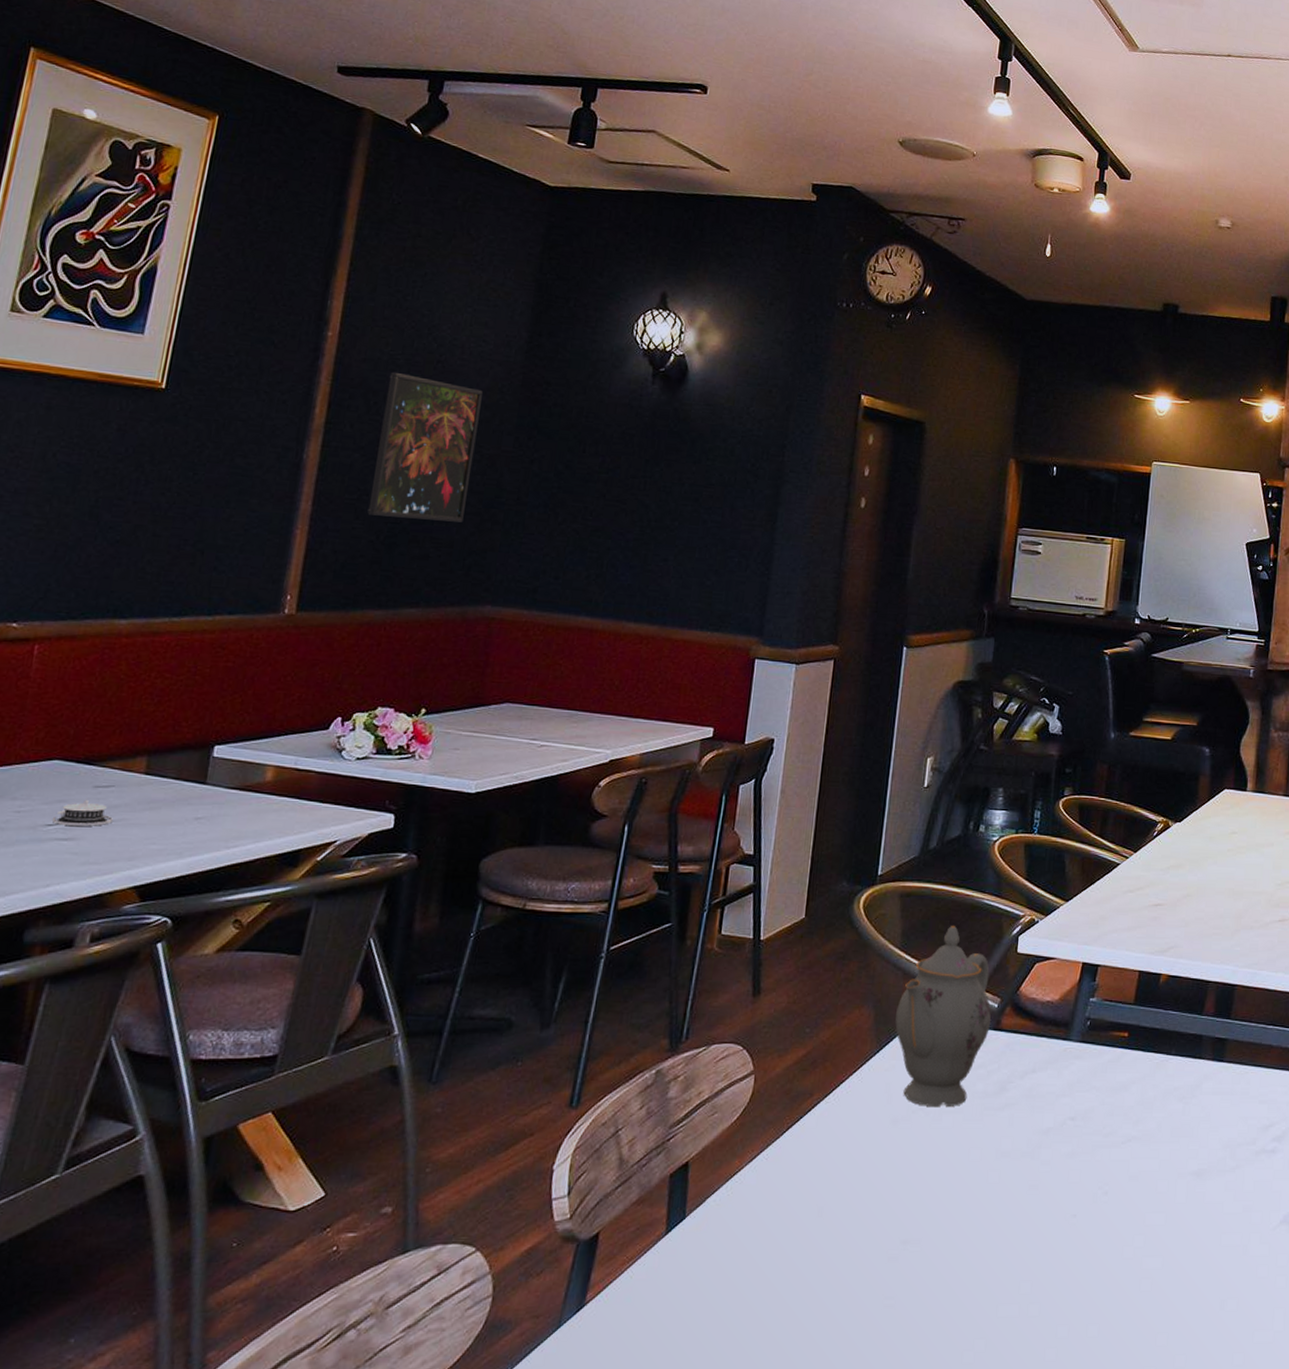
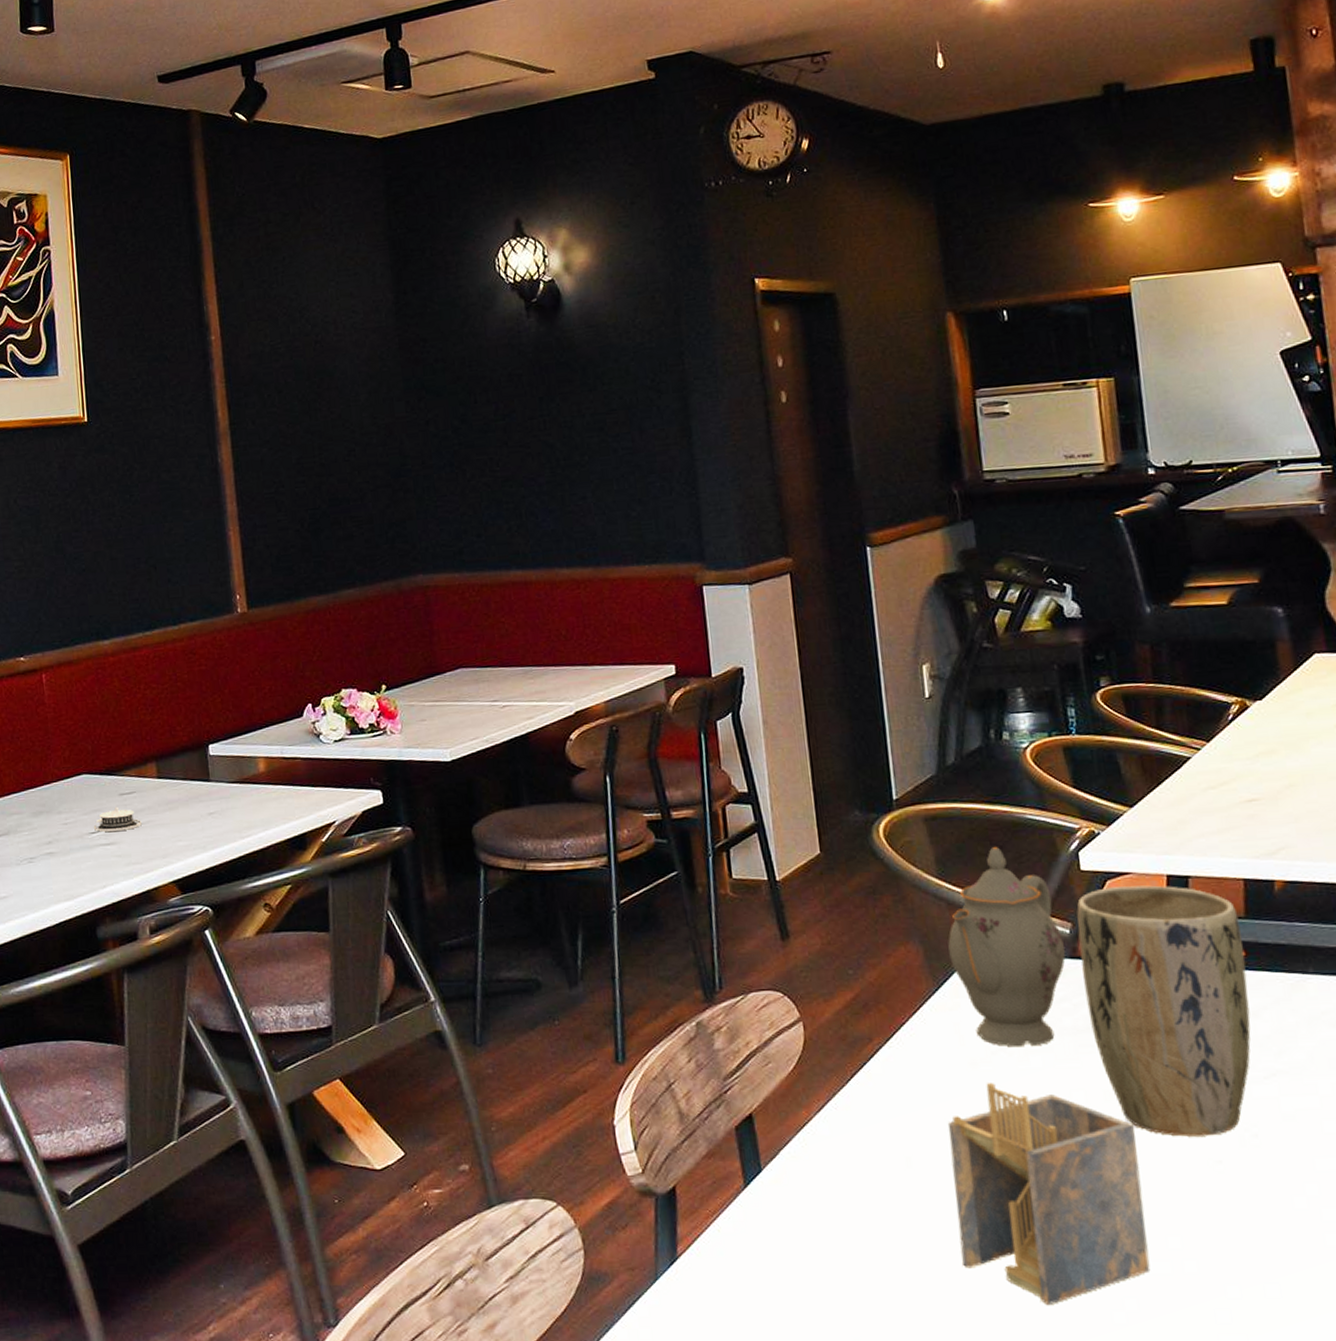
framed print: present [367,372,483,523] -> none [276,361,376,505]
napkin holder: none [847,1140,1015,1346] -> present [947,1083,1151,1304]
plant pot: none [998,969,1129,1193] -> present [1077,885,1251,1137]

